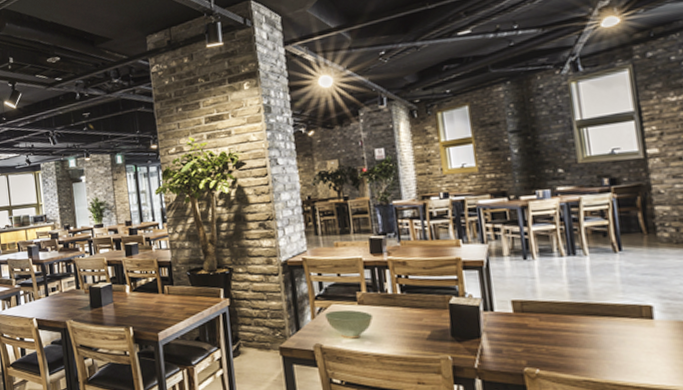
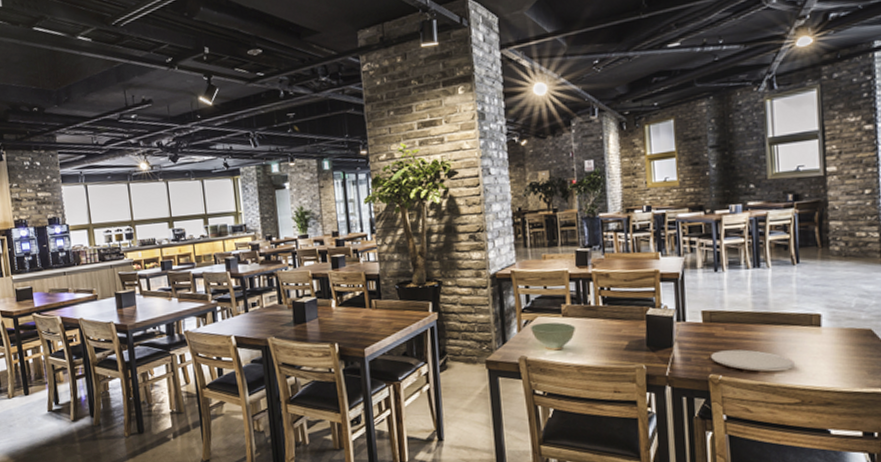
plate: none [525,342,626,367] -> present [711,349,796,372]

